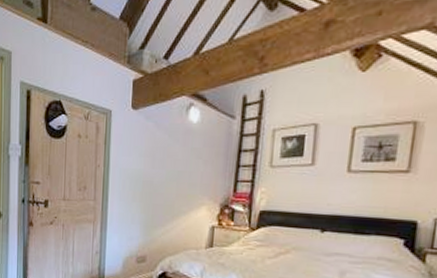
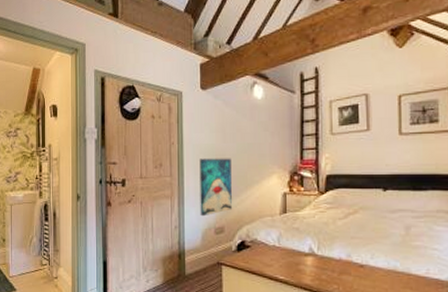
wall art: none [122,184,159,244] -> present [200,158,232,217]

